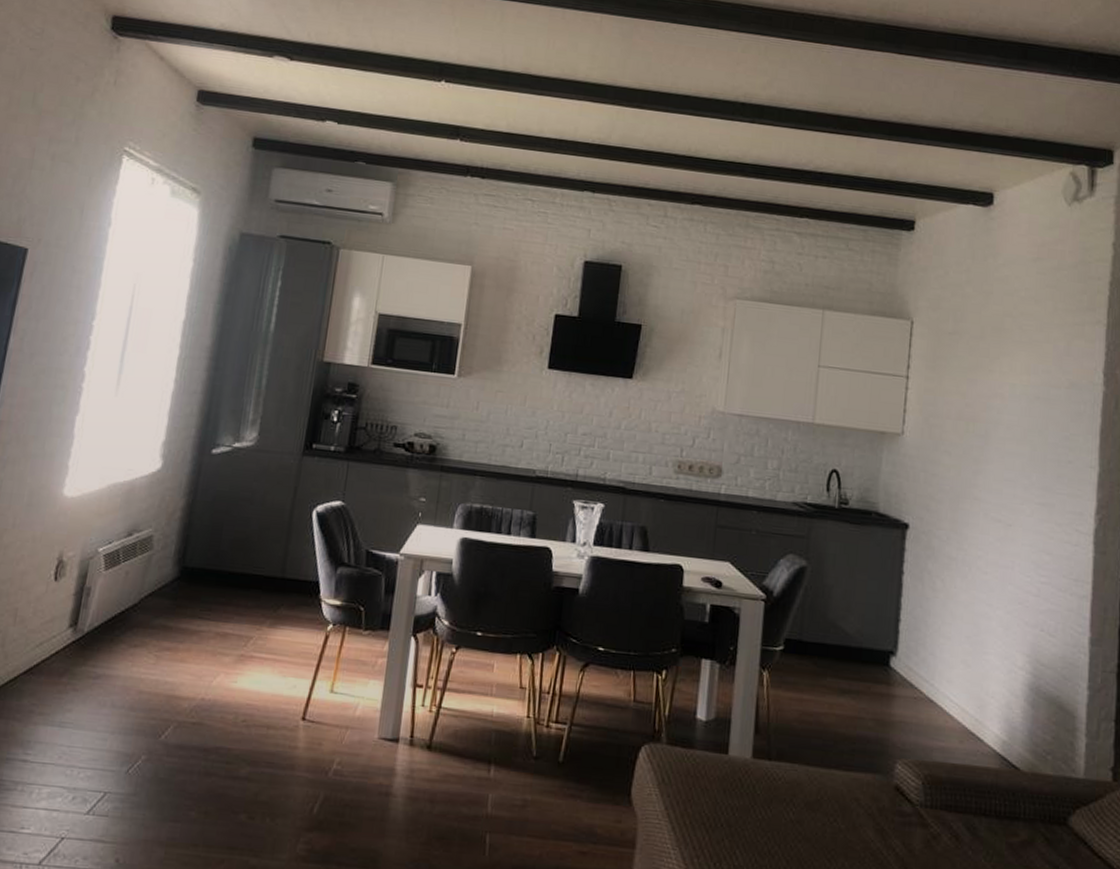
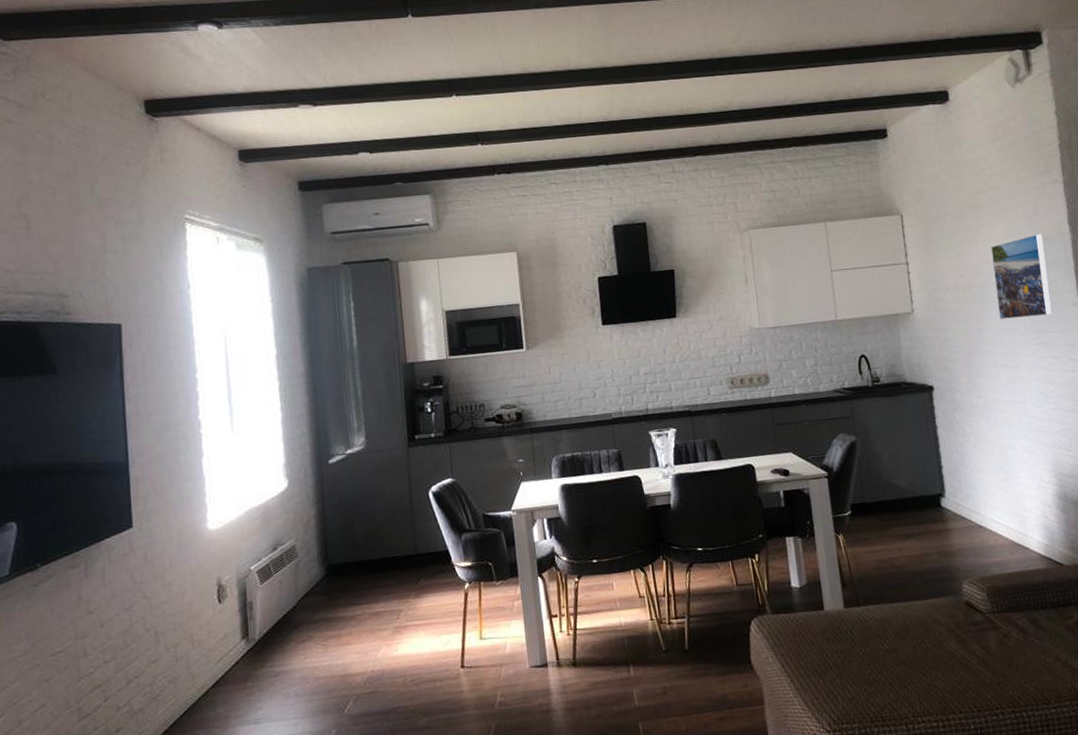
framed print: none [1002,377,1071,474] -> present [991,234,1053,320]

